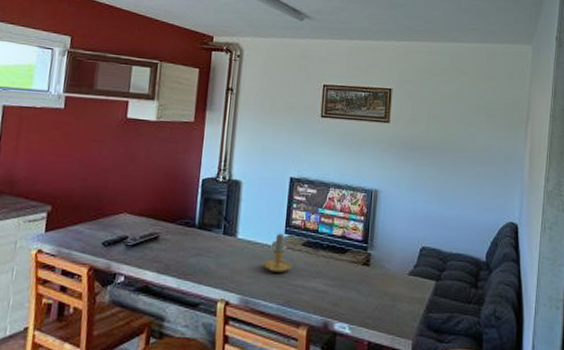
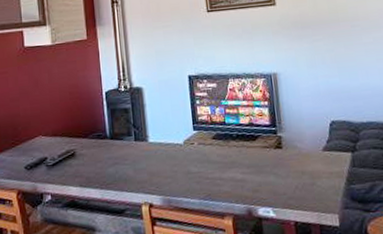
candle: present [263,233,293,272] -> none [178,130,207,169]

